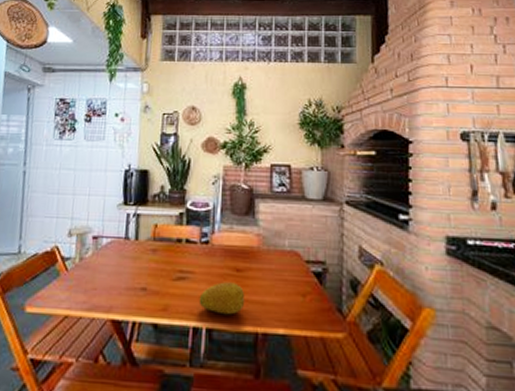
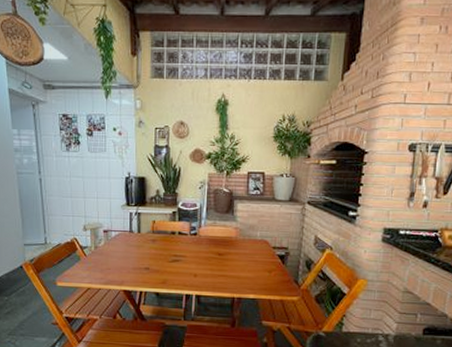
fruit: present [199,282,245,315] -> none [190,263,225,286]

